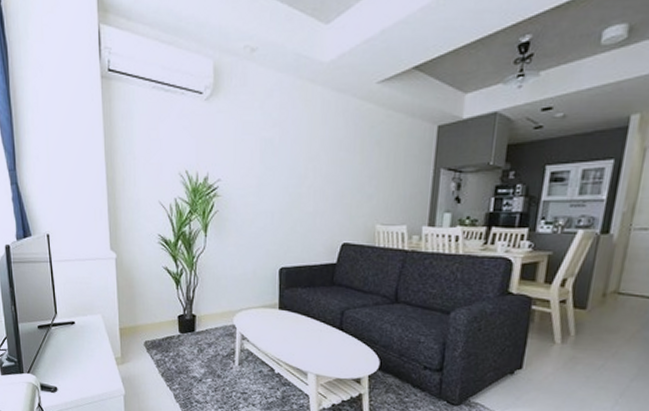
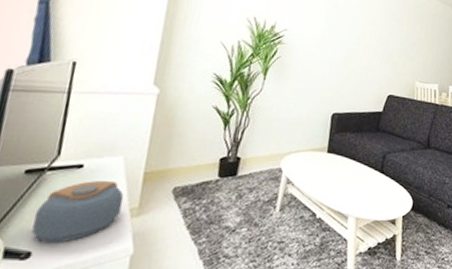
alarm clock: none [53,334,109,382] -> present [31,180,124,243]

